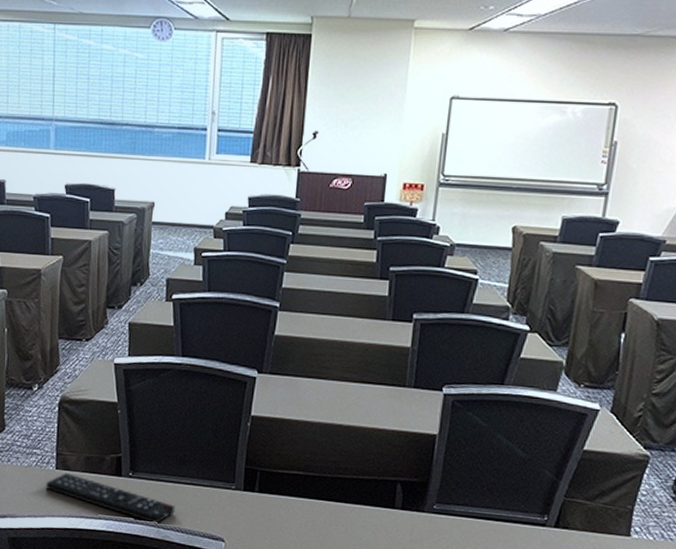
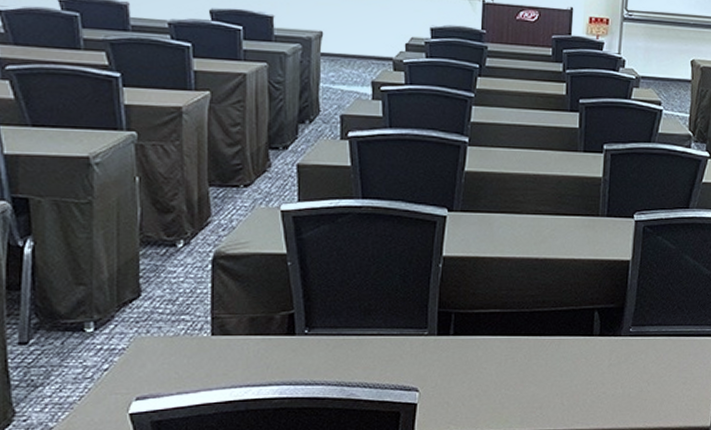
remote control: present [45,473,175,524] -> none [199,338,361,383]

